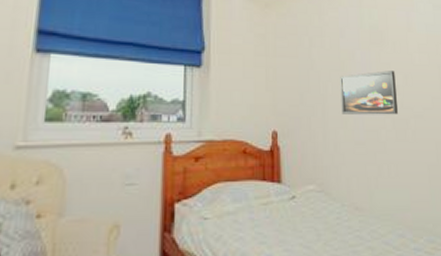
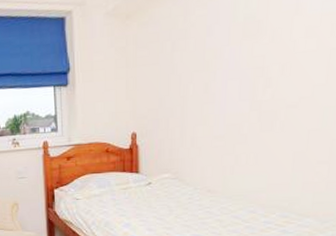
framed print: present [340,71,399,115] -> none [201,63,270,113]

